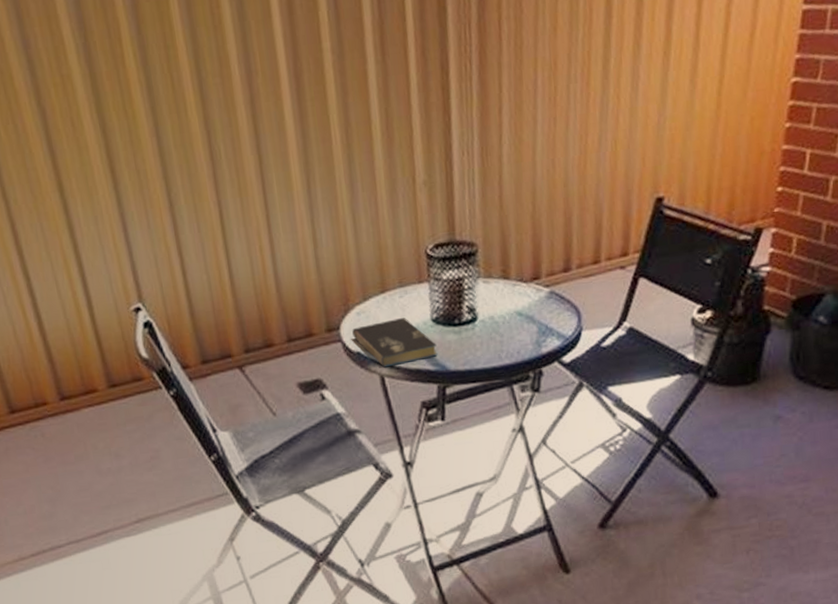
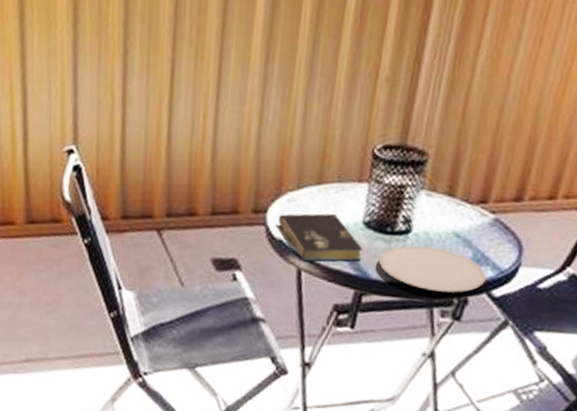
plate: none [453,329,554,371] -> present [378,245,486,294]

